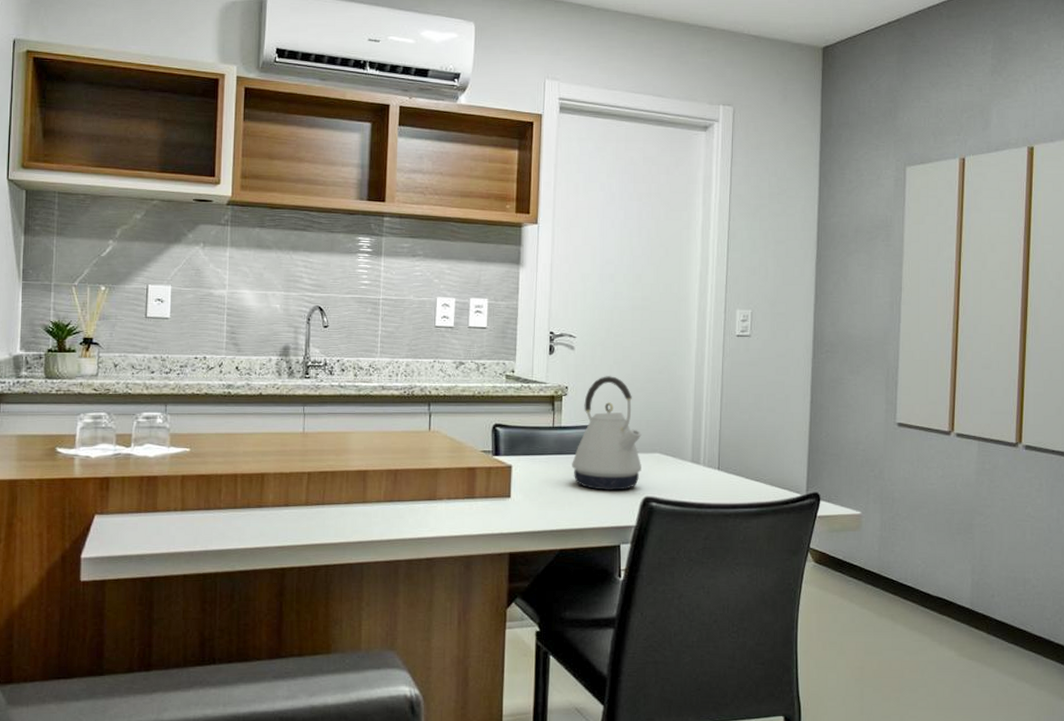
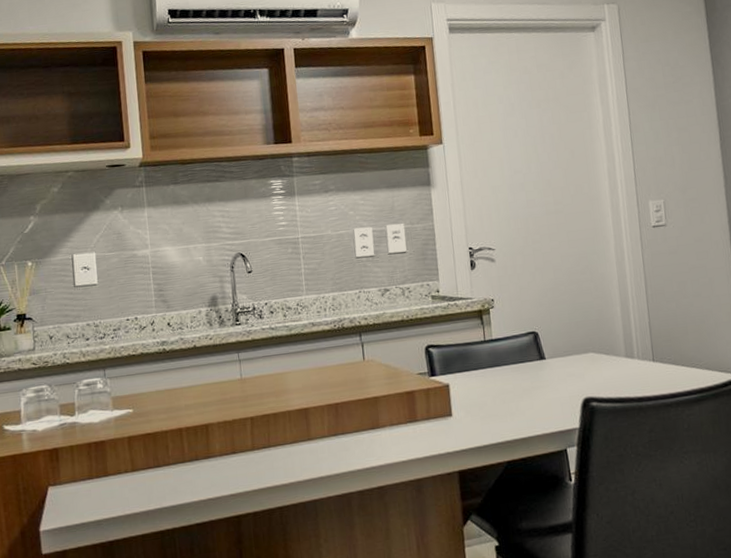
kettle: present [572,376,642,491] -> none [508,282,577,397]

